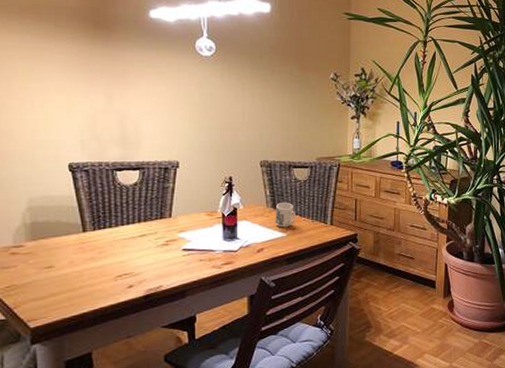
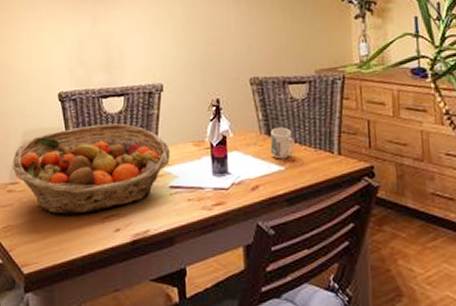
fruit basket: none [15,194,184,275] -> present [12,123,170,215]

